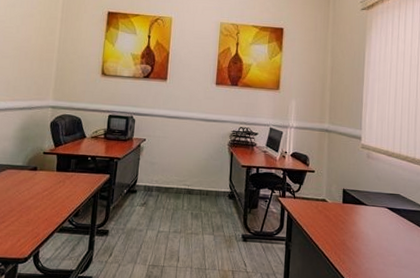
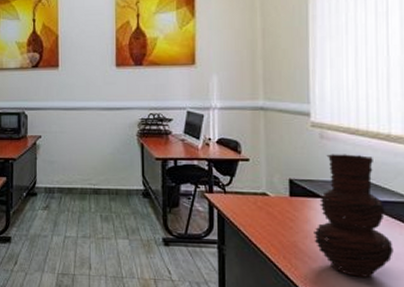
vase: none [358,170,413,270] -> present [314,154,393,278]

